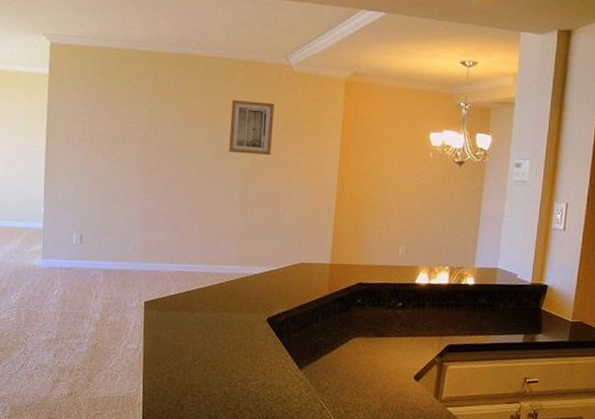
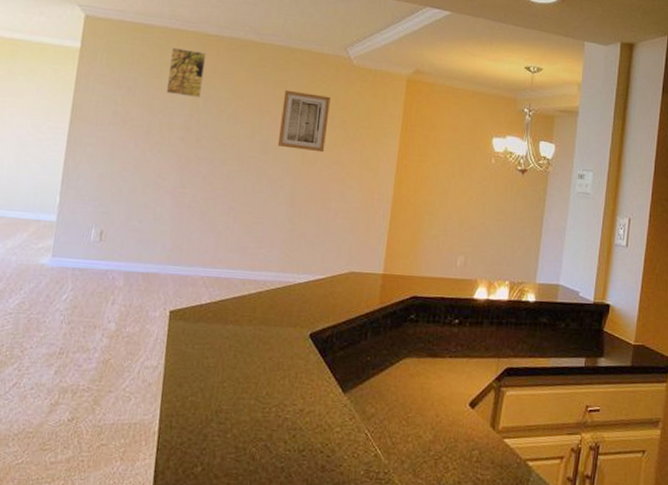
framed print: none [126,67,159,113] -> present [166,48,207,98]

